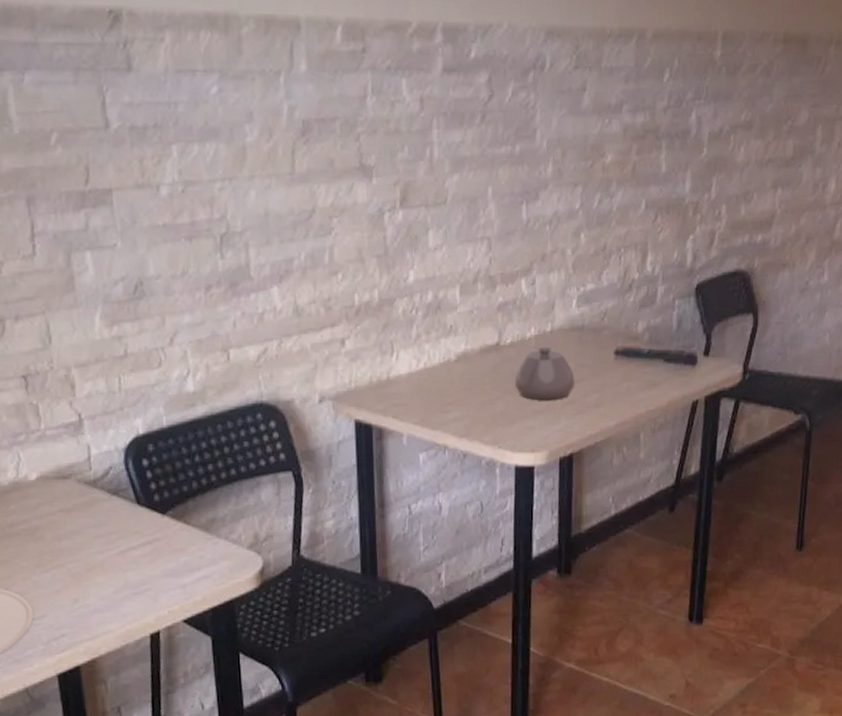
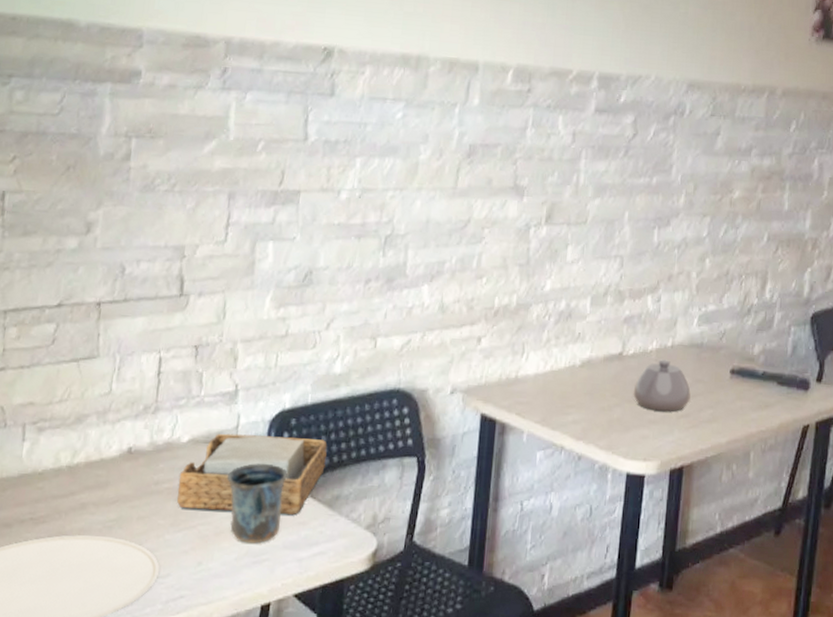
napkin holder: none [34,463,194,548] -> present [177,433,327,515]
mug: none [87,494,157,576] -> present [226,463,288,544]

